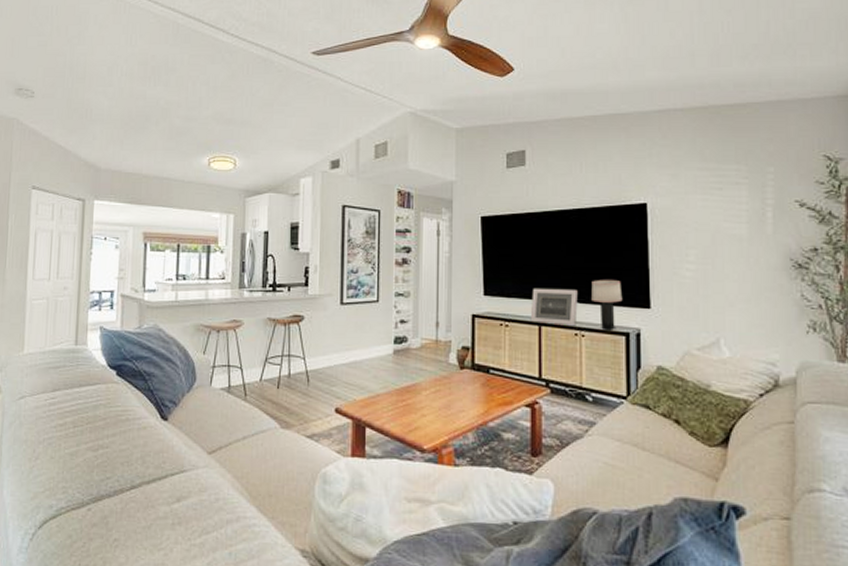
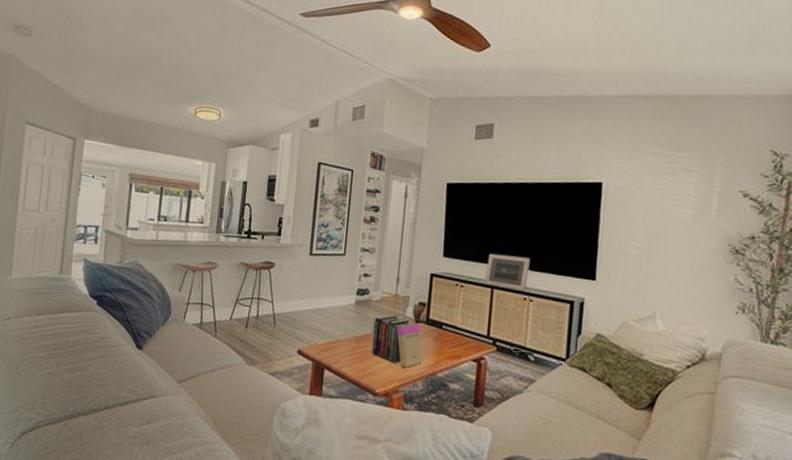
books: none [413,362,473,419] -> present [370,314,425,367]
table lamp: present [591,280,623,330] -> none [542,250,571,298]

